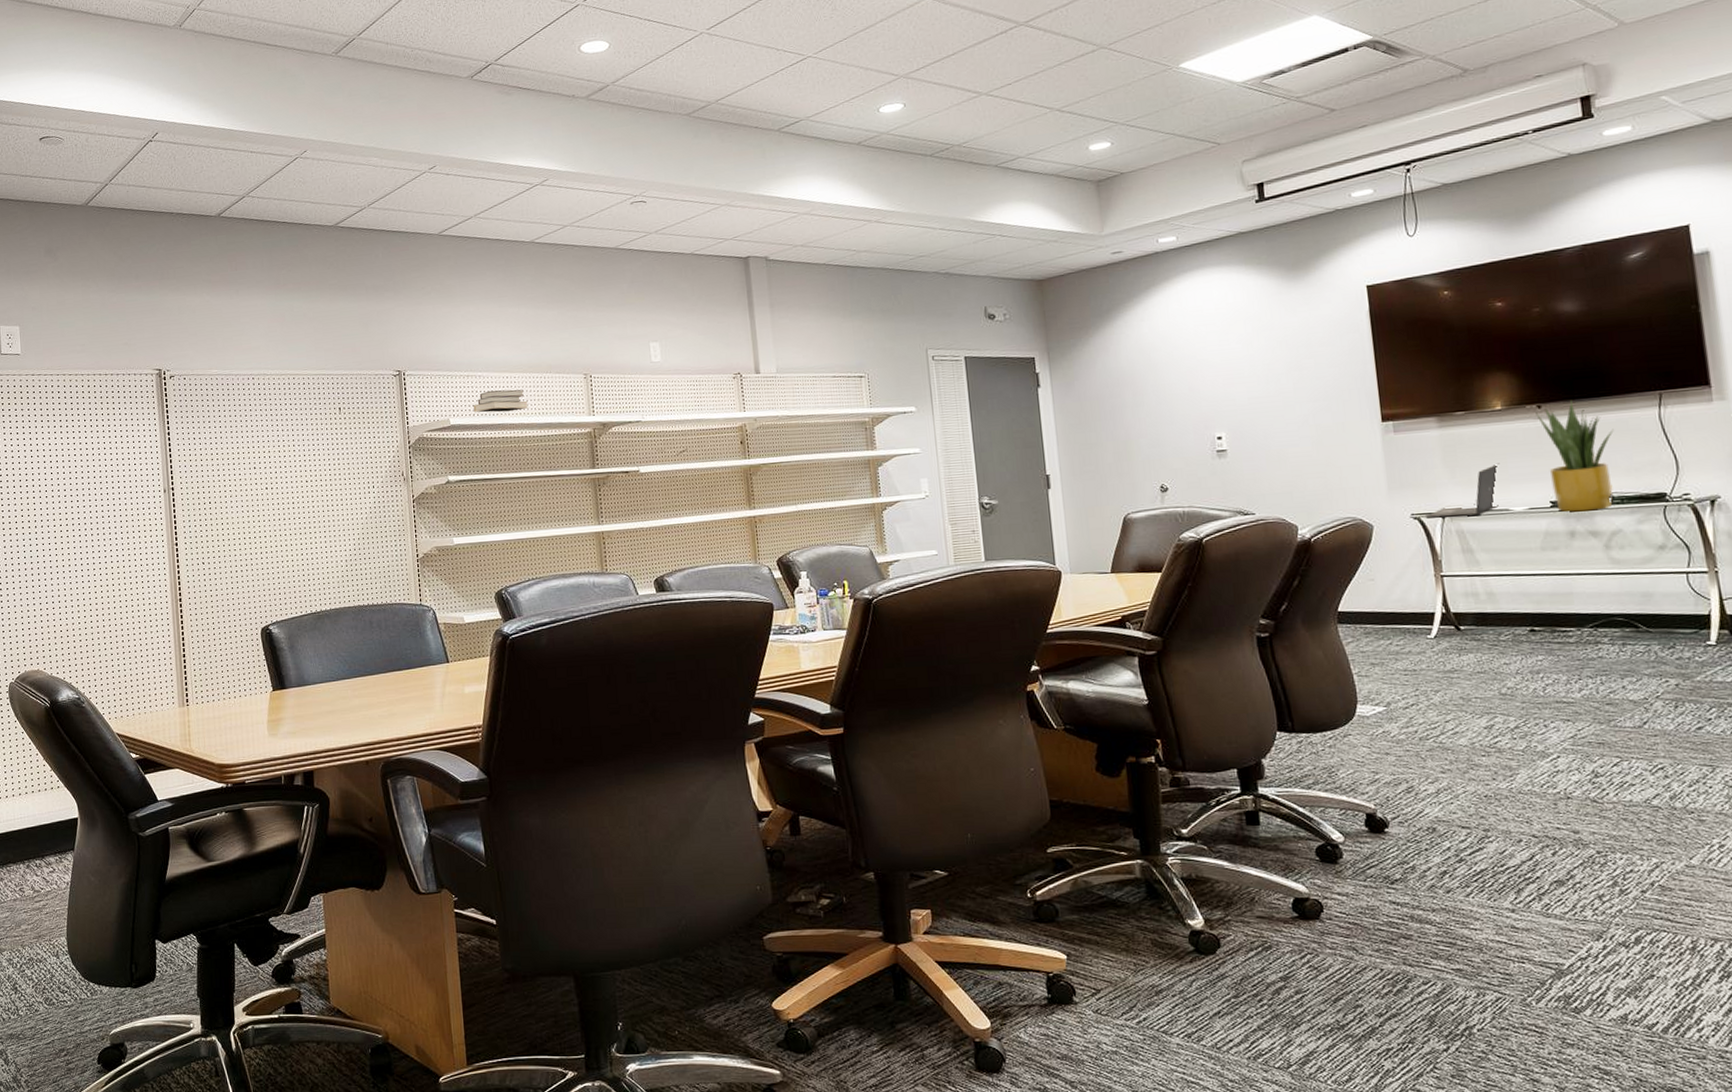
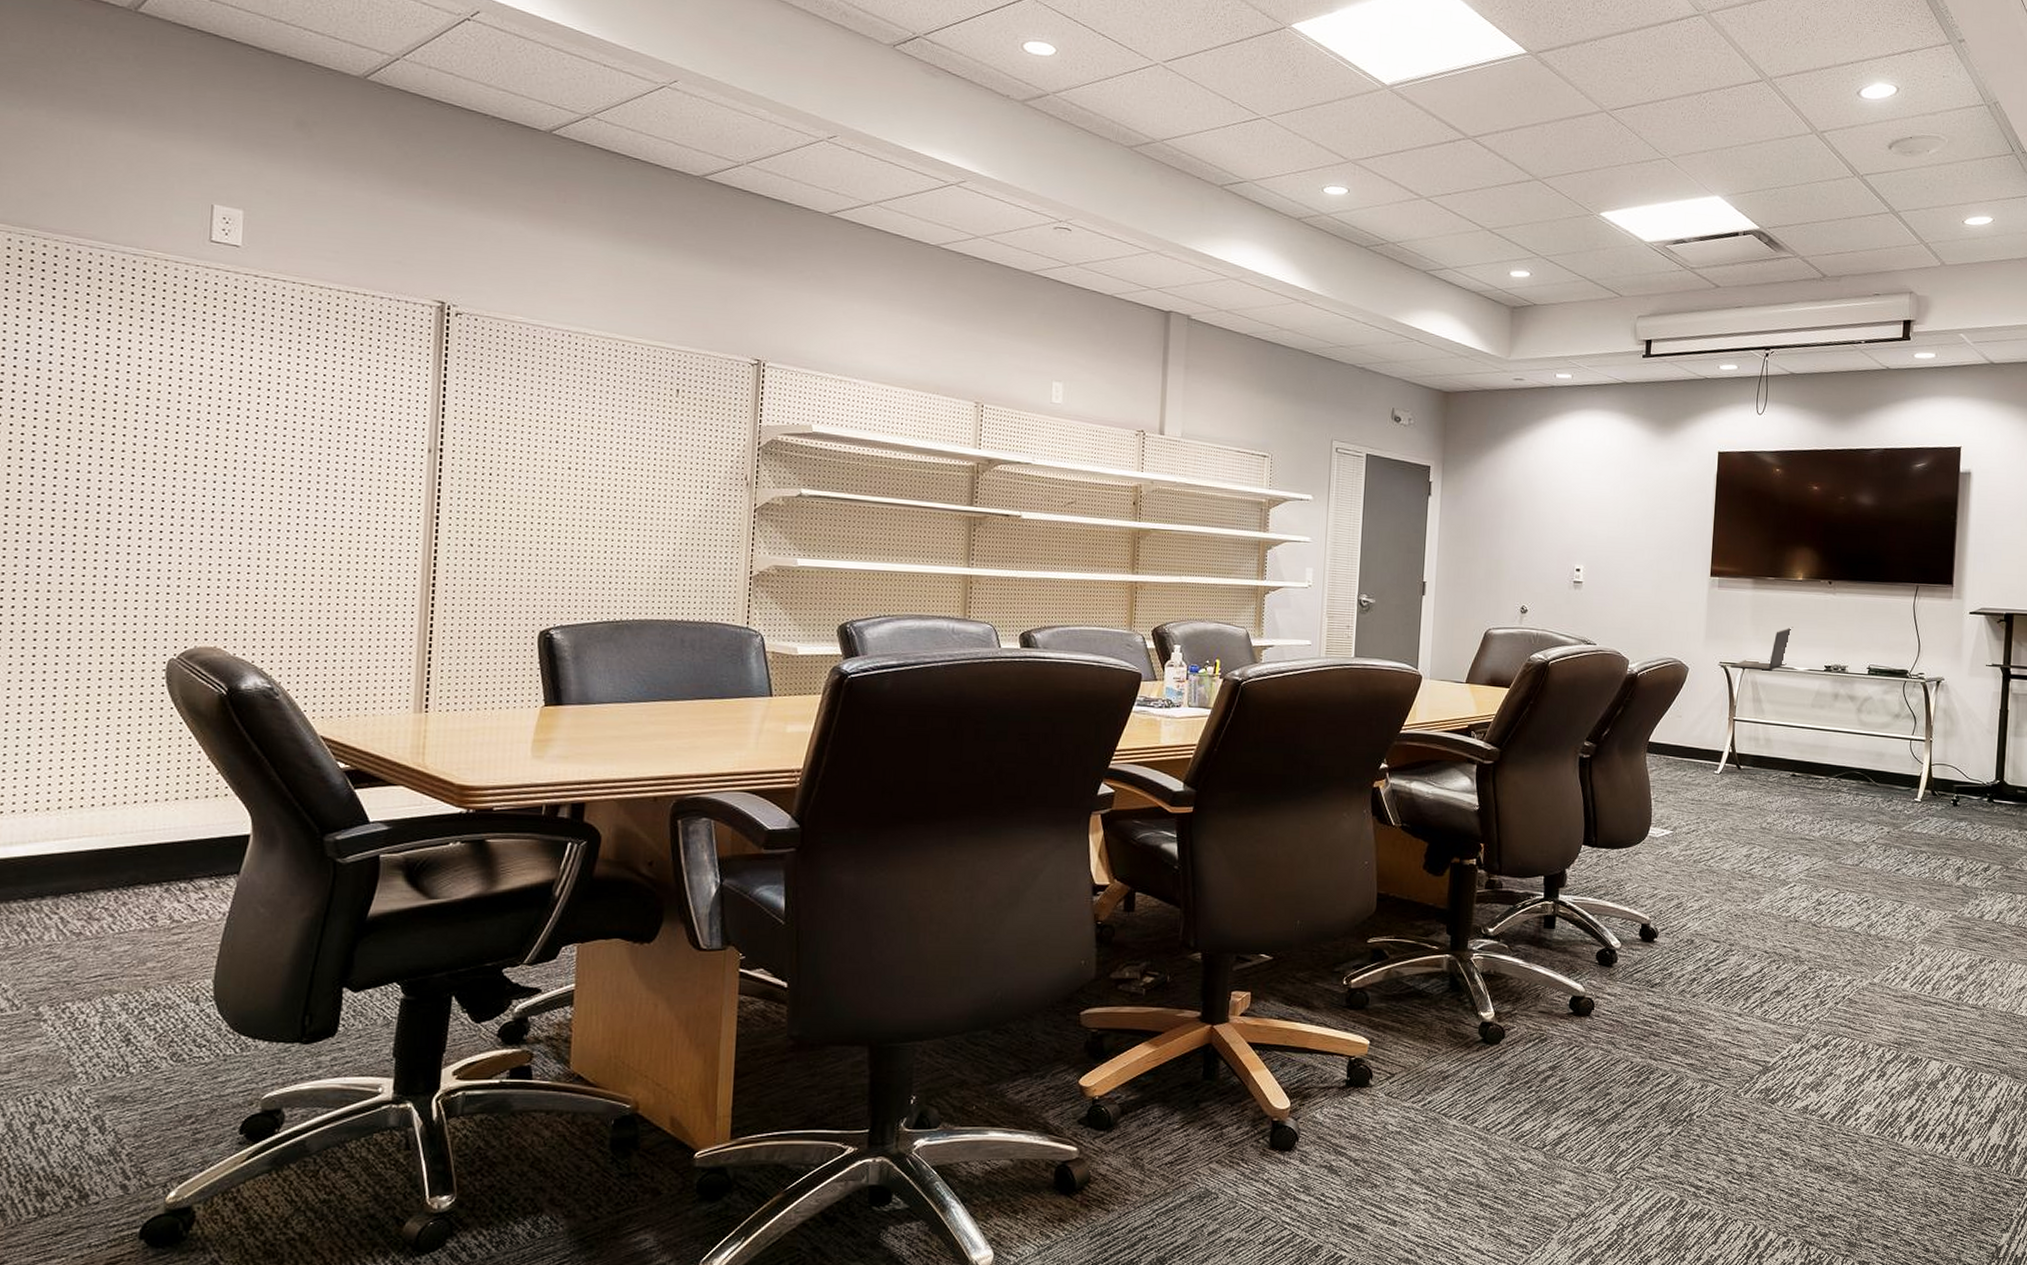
books: present [473,389,528,413] -> none [842,401,907,429]
planter: present [1536,401,1614,513] -> none [1827,582,1880,678]

